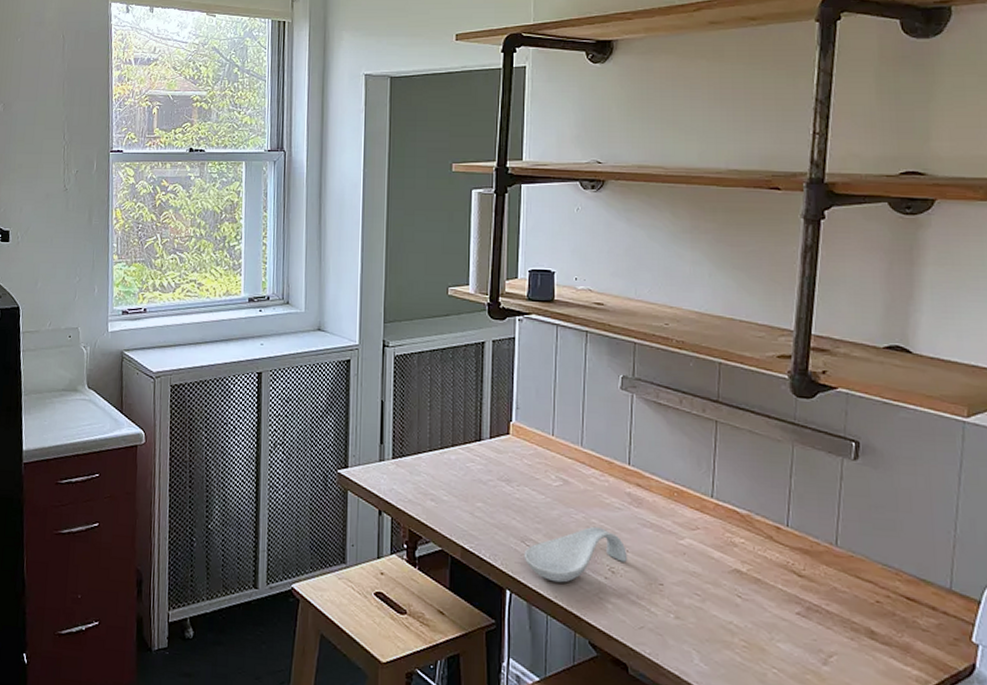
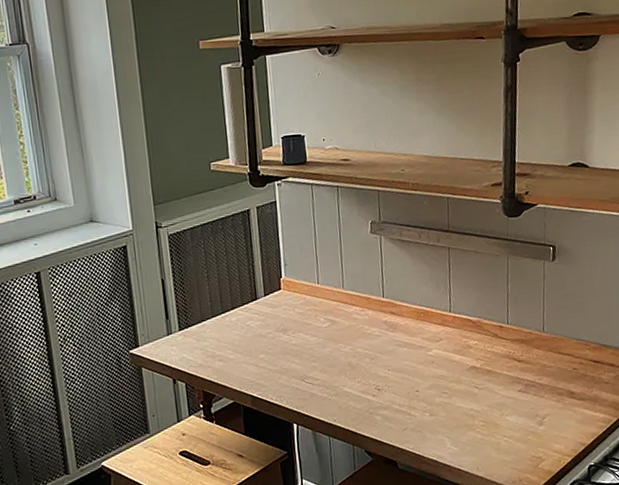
spoon rest: present [523,527,627,583] -> none [304,355,389,409]

